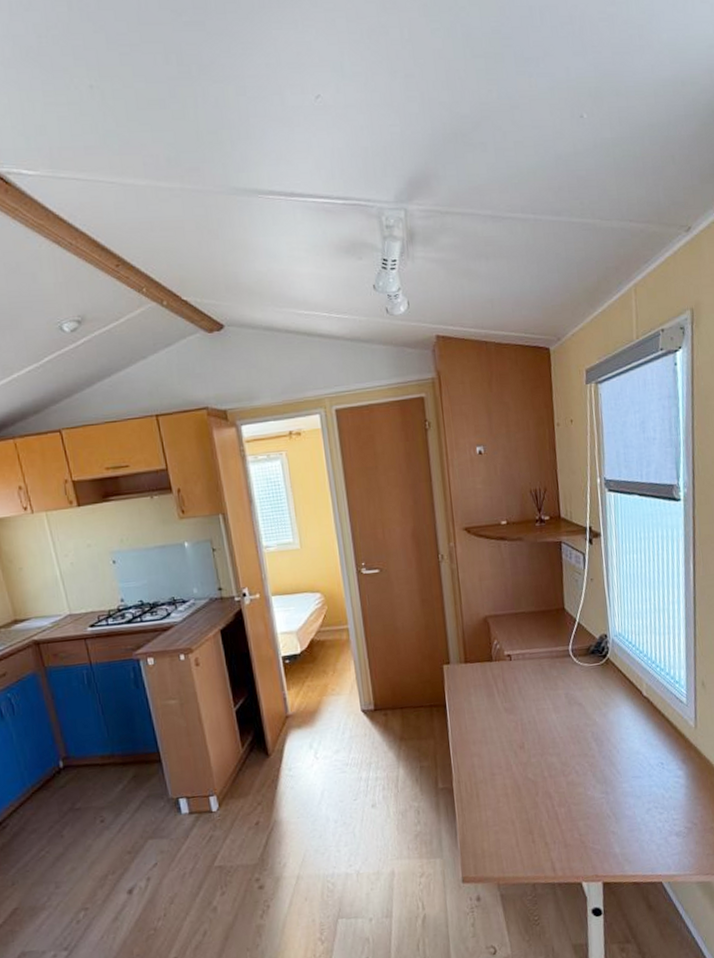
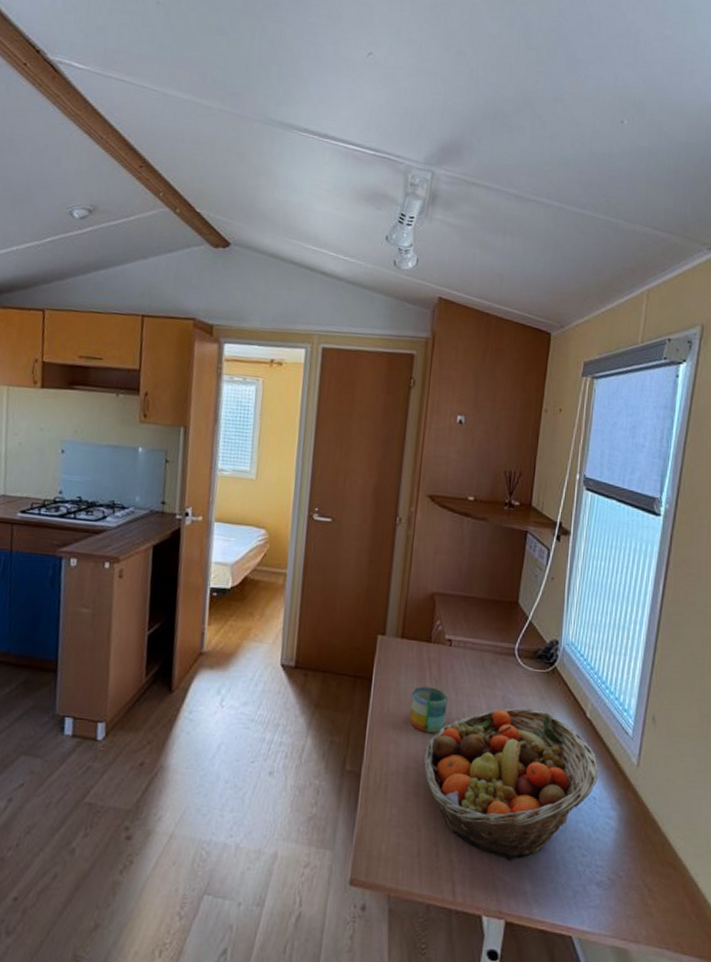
mug: none [484,700,519,741] -> present [409,686,448,734]
fruit basket: none [506,698,663,832] -> present [424,707,599,861]

